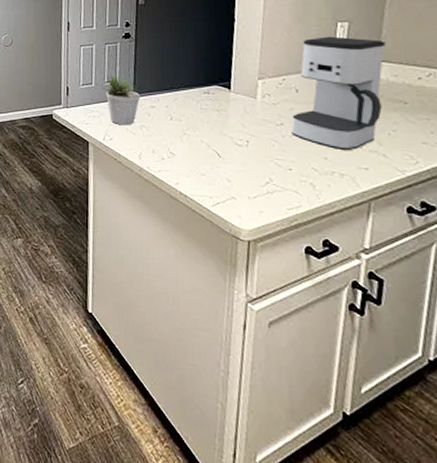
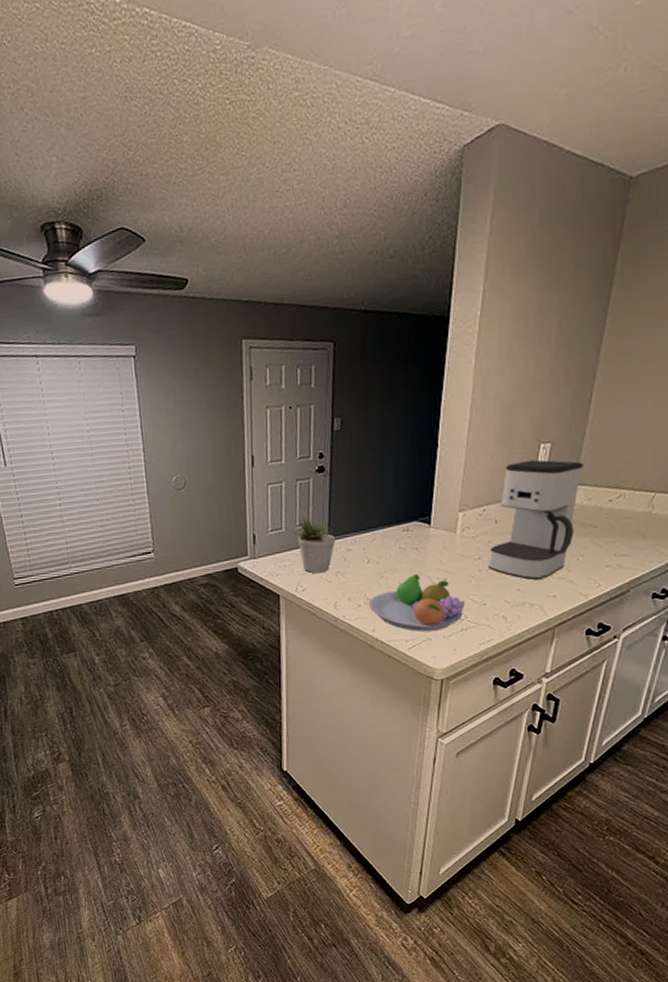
fruit bowl: none [173,133,269,191] -> present [369,573,465,632]

